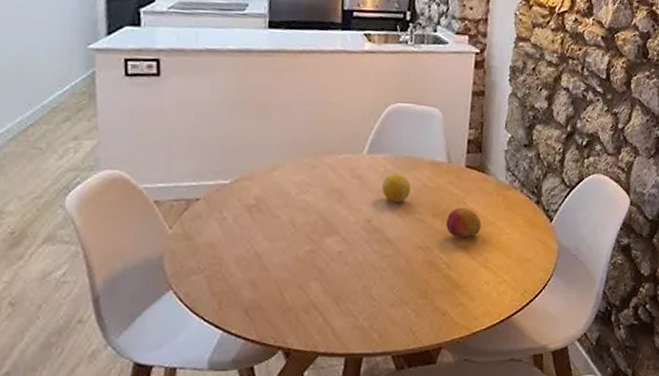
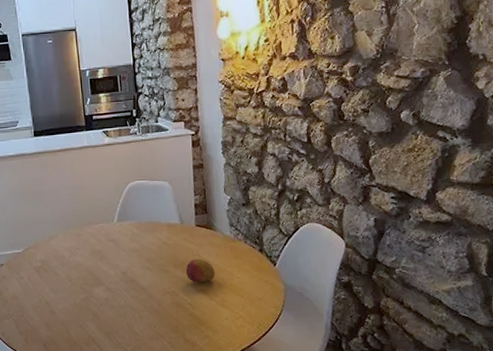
fruit: present [381,173,411,203] -> none [131,235,154,258]

